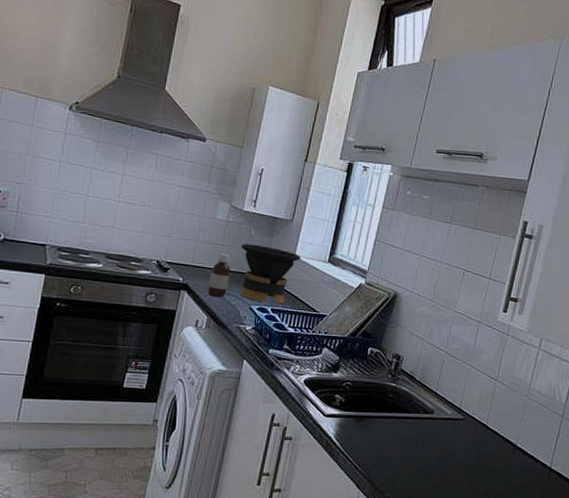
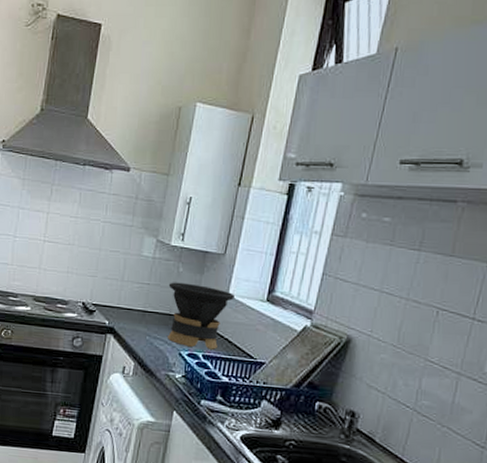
bottle: present [208,254,231,298] -> none [135,294,159,342]

